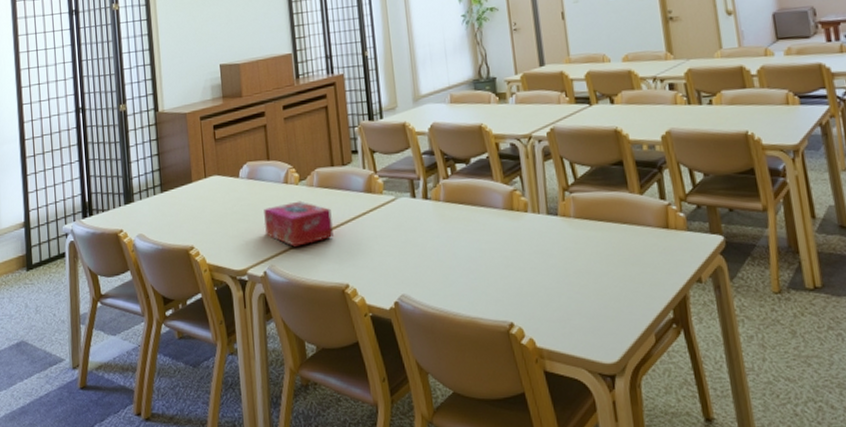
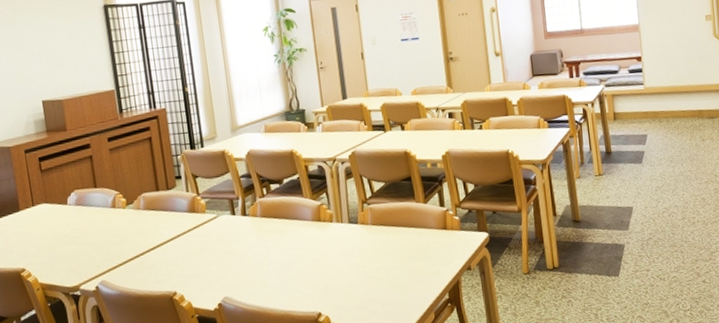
tissue box: present [264,201,333,247] -> none [93,222,161,263]

